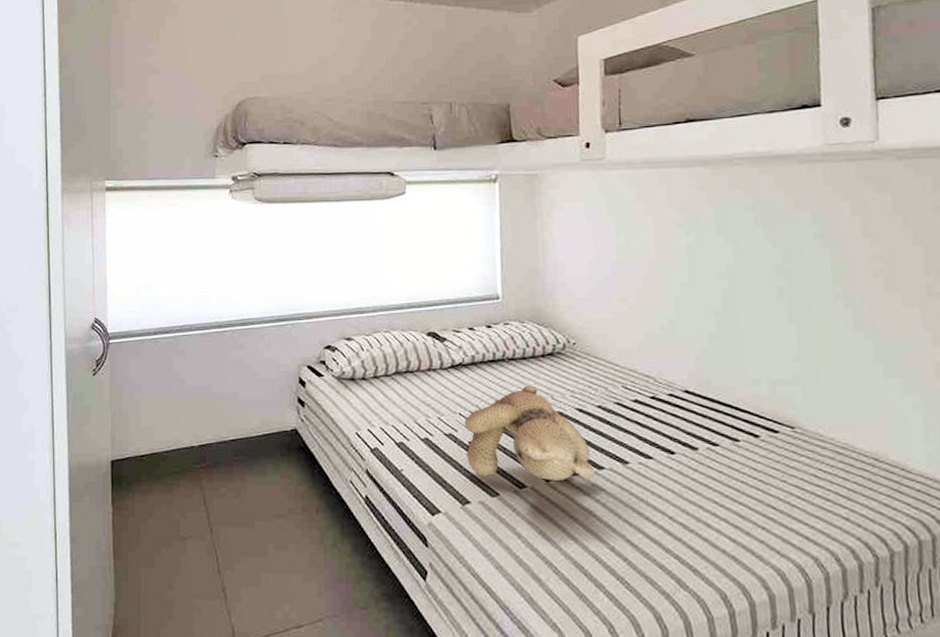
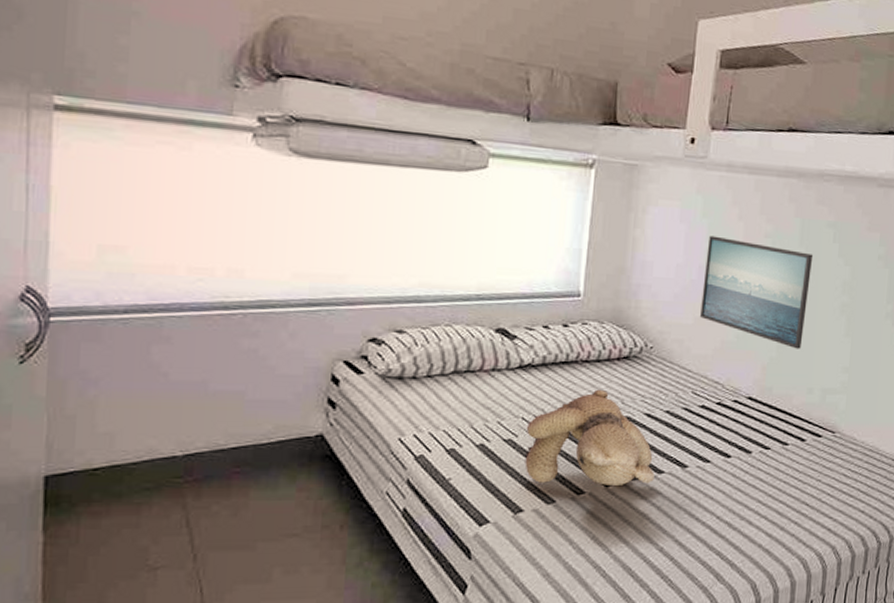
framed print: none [617,231,738,339] -> present [700,235,814,349]

